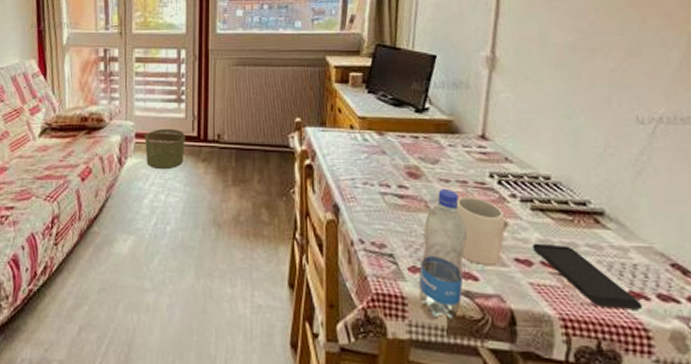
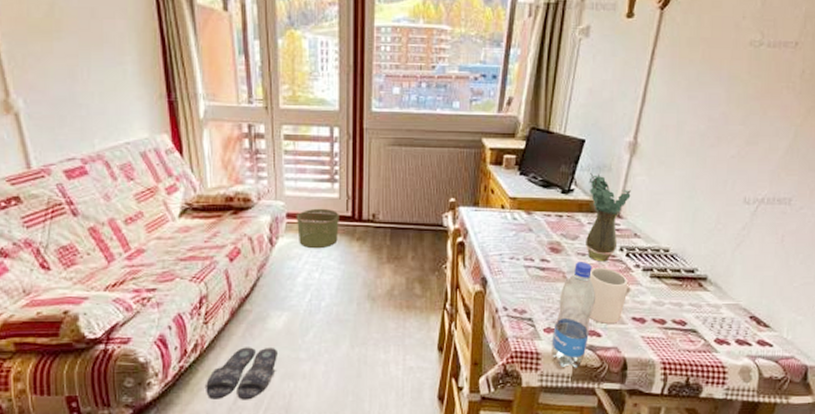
slippers: none [52,272,122,332] -> present [206,347,277,400]
vase: none [444,89,495,190] -> present [586,172,631,262]
mobile phone: present [532,243,643,309] -> none [647,304,724,352]

